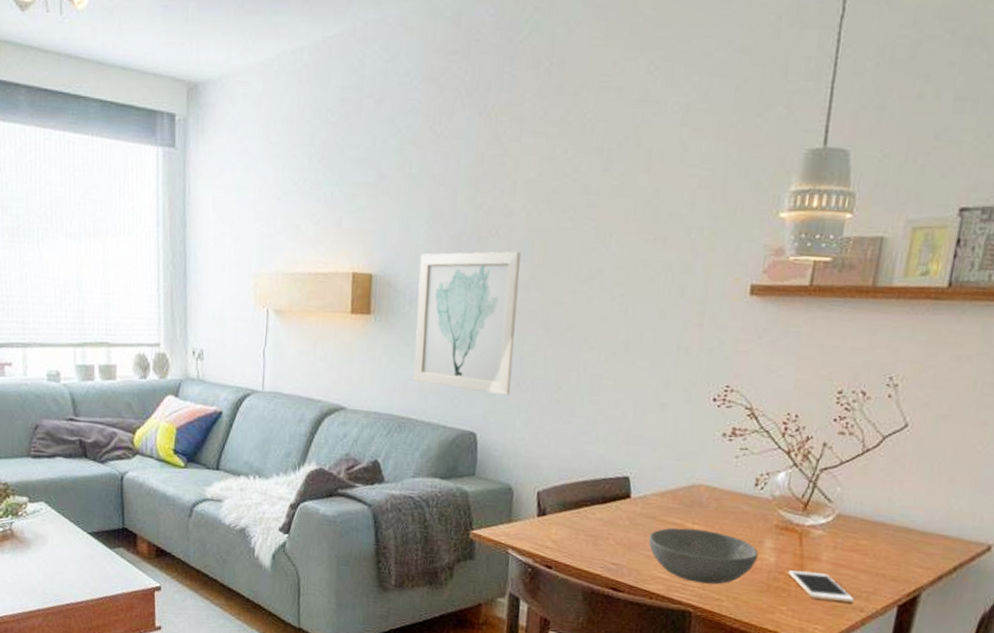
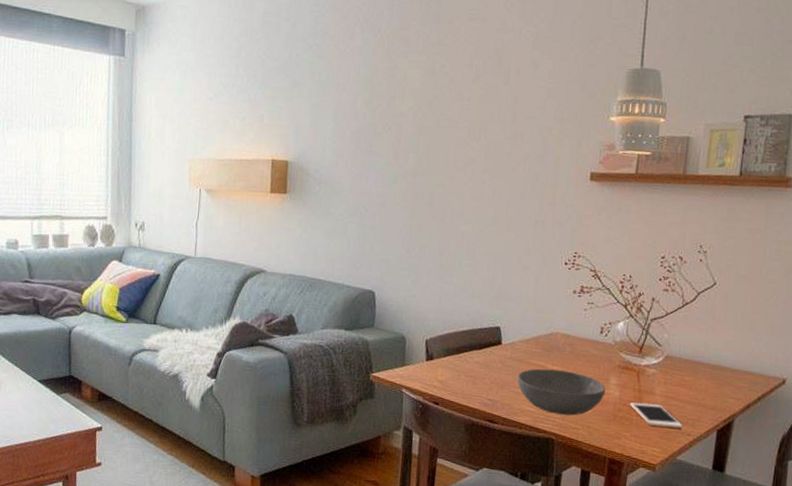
wall art: present [413,251,521,395] -> none [322,144,409,260]

